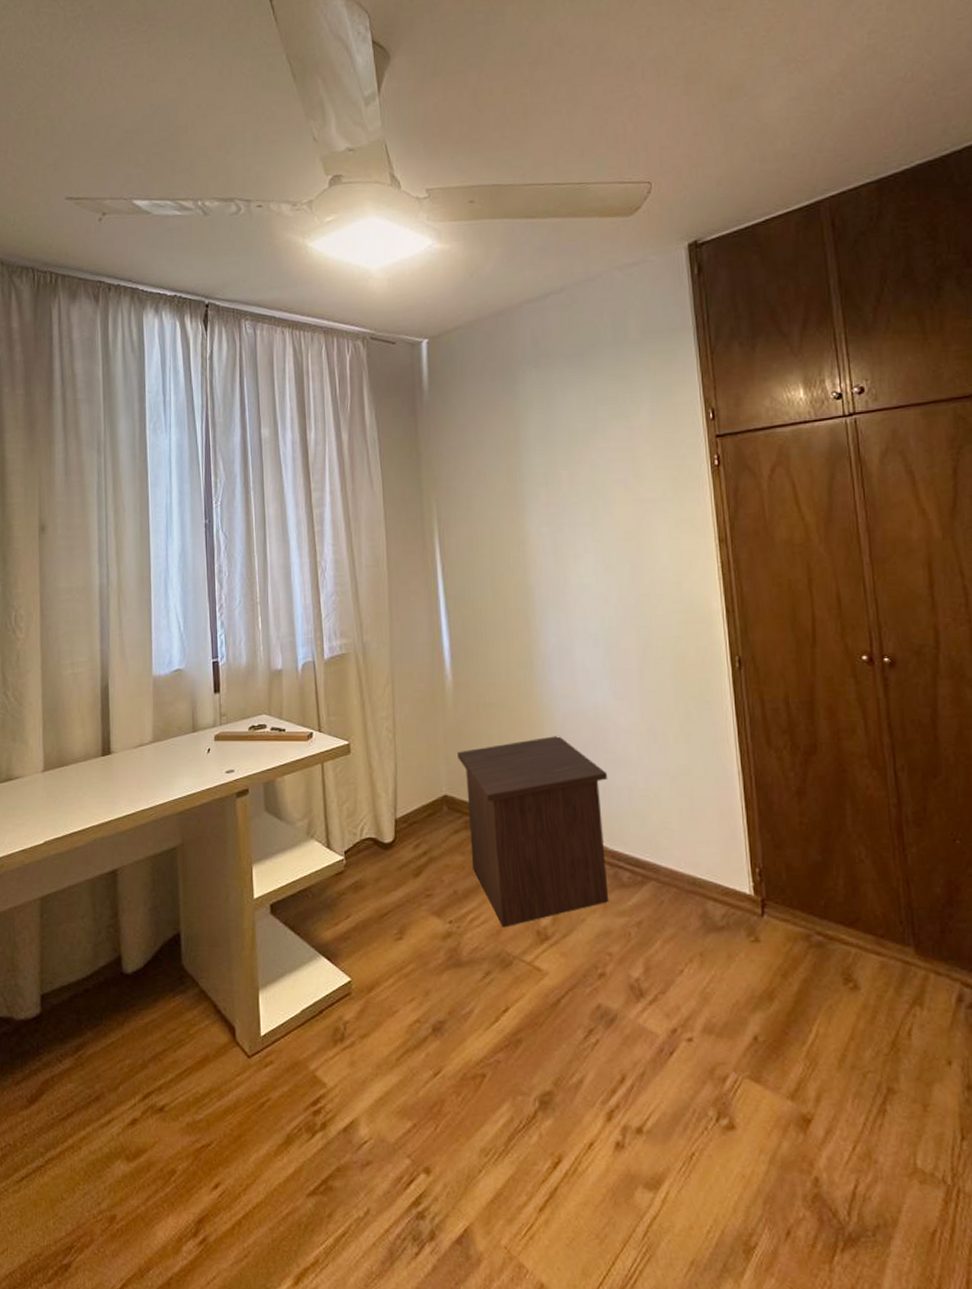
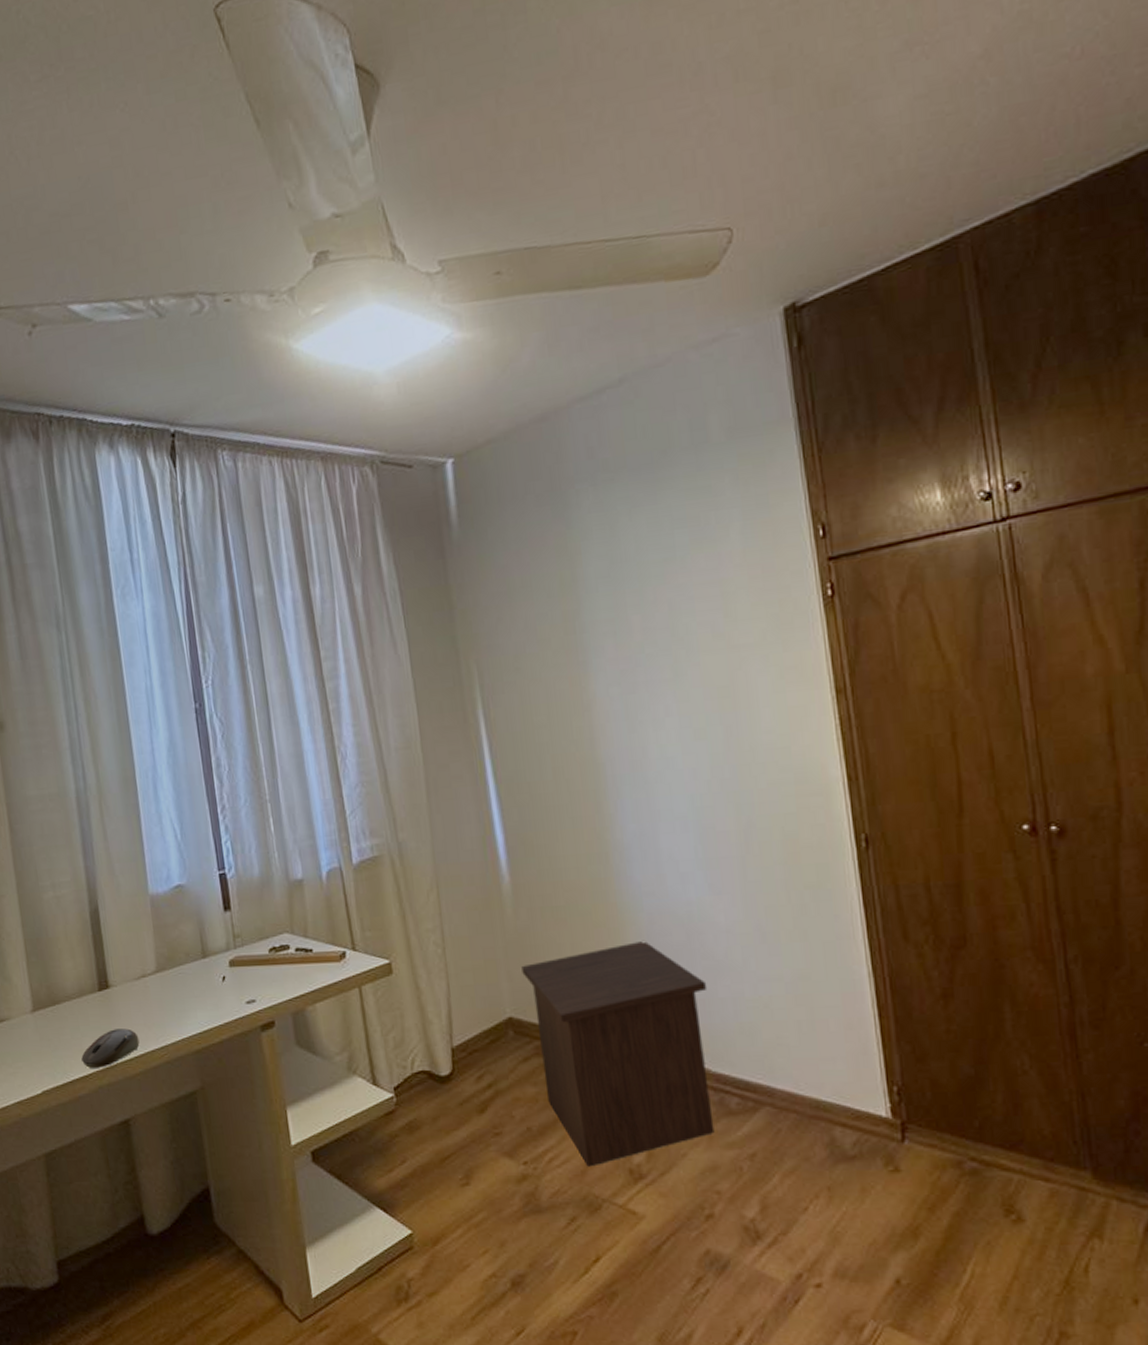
computer mouse: none [81,790,132,823] -> present [81,1028,140,1068]

